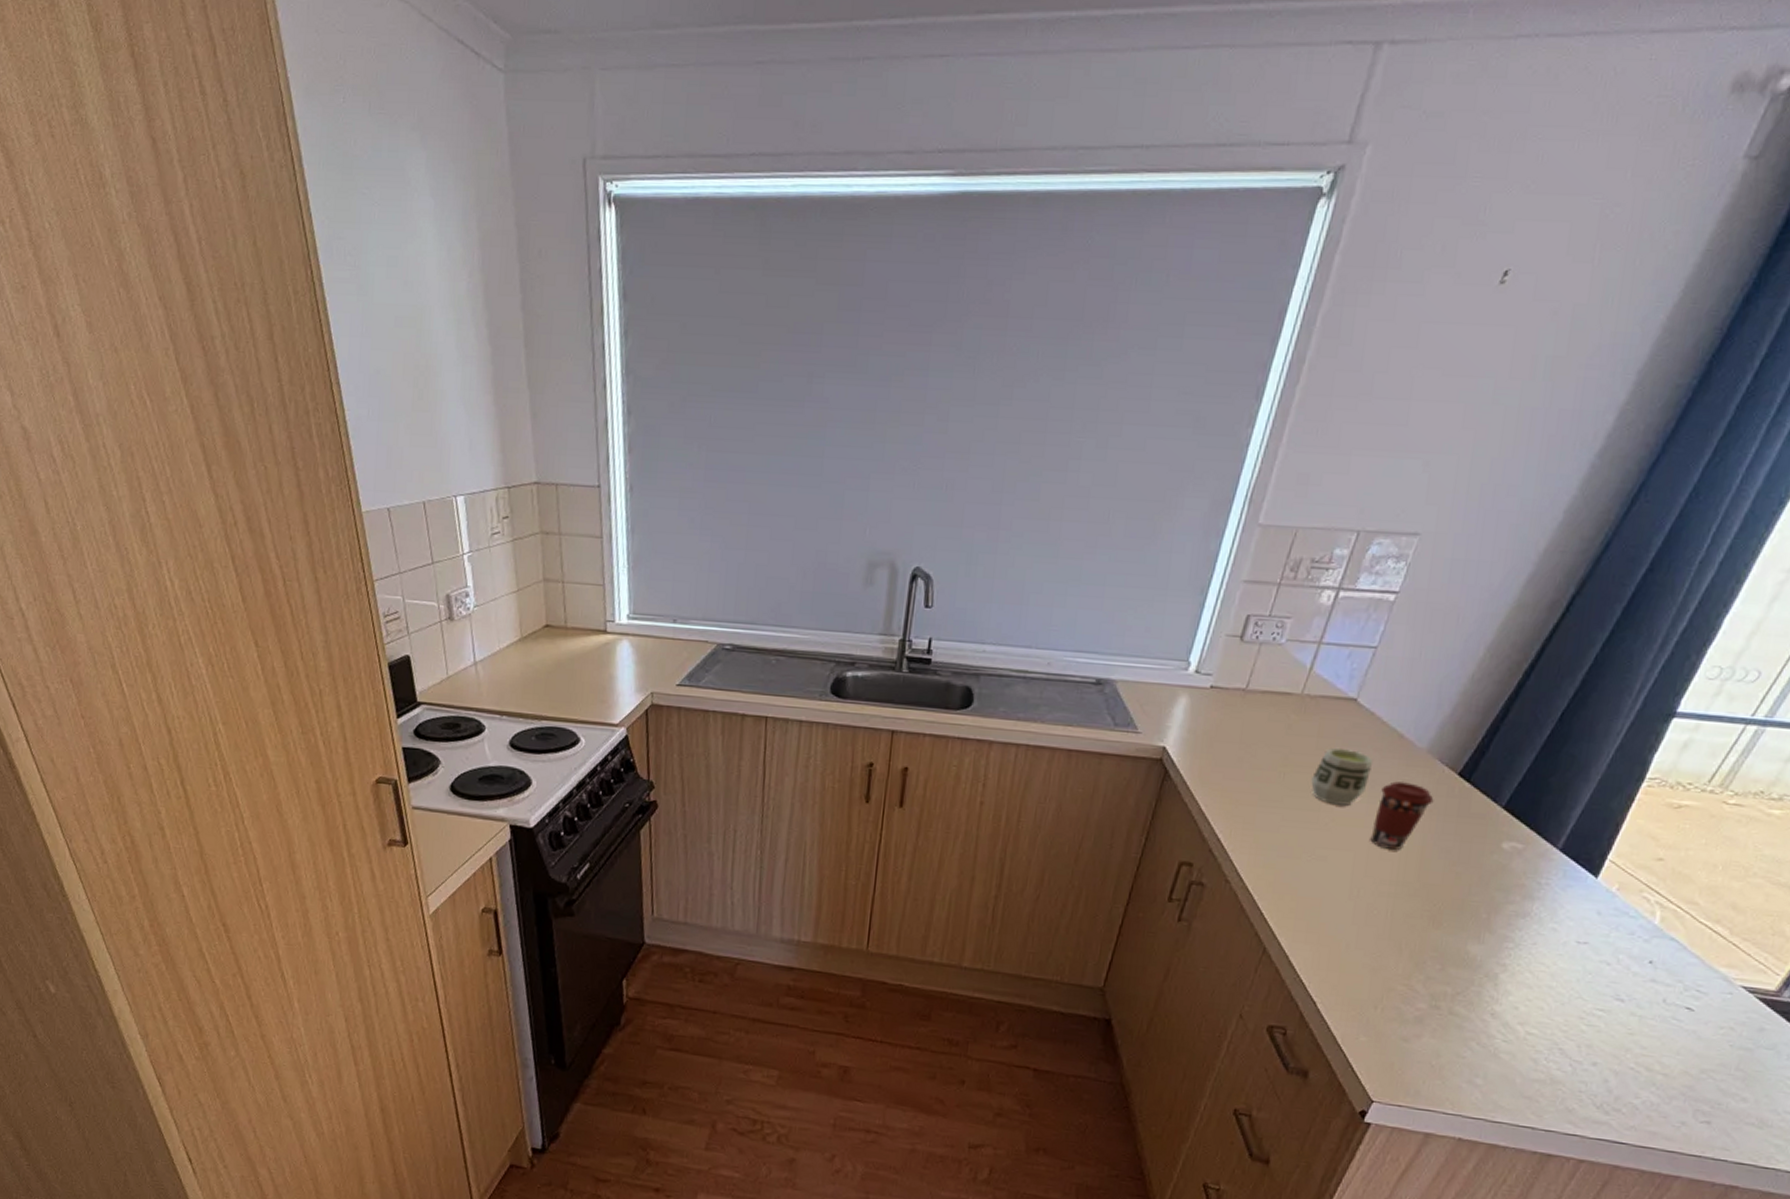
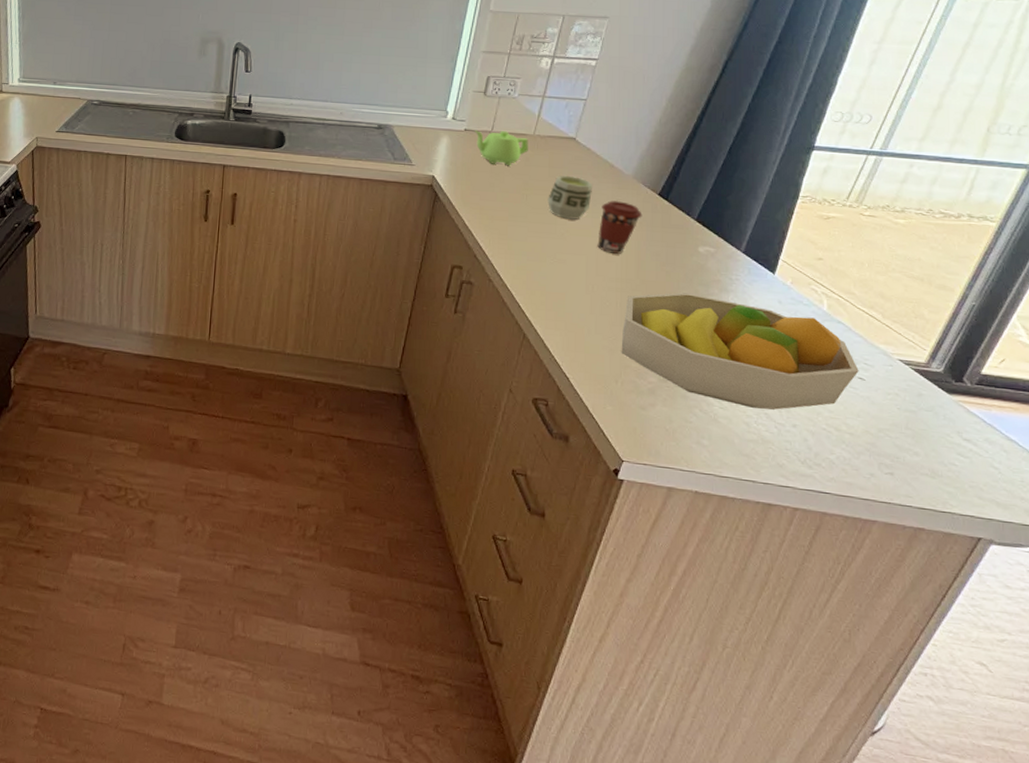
teapot: none [1223,687,1294,734] -> present [474,130,528,165]
fruit bowl: none [1385,899,1688,1045] -> present [621,292,859,410]

